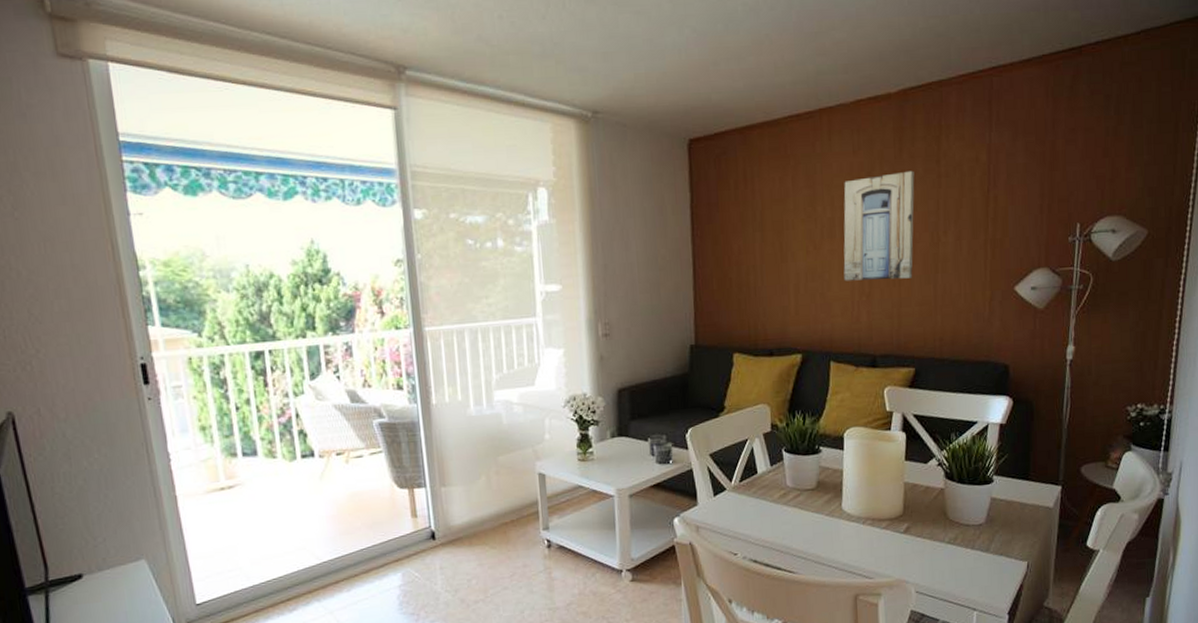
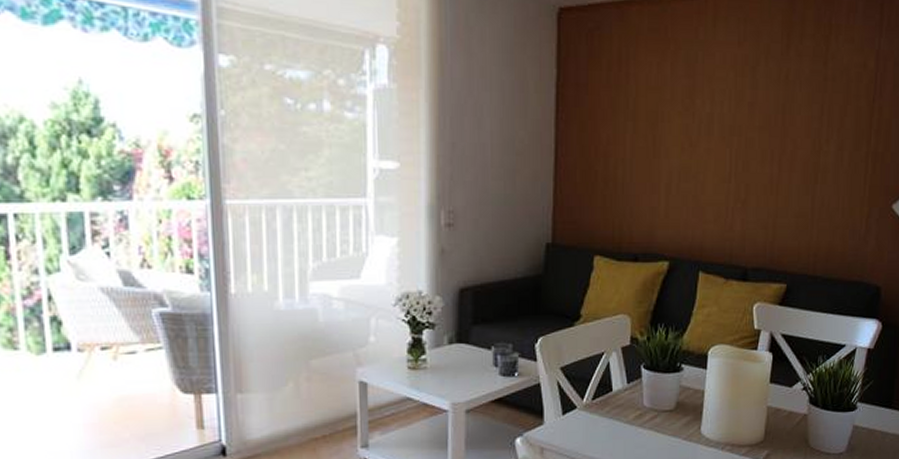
wall art: present [843,170,915,282] -> none [719,70,800,187]

